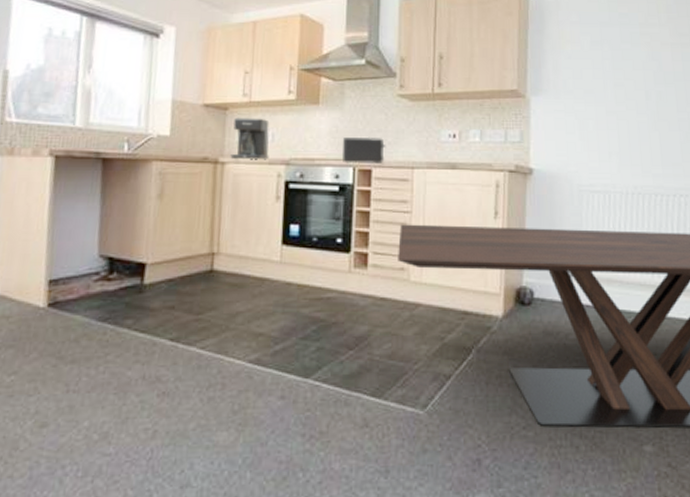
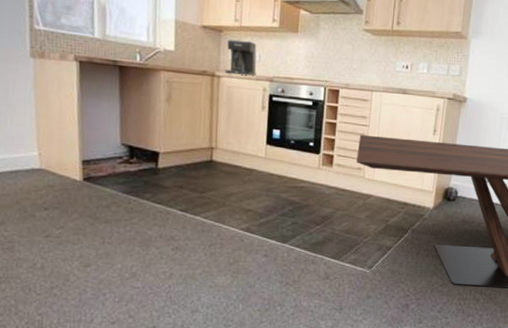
toaster: present [341,136,386,165] -> none [315,62,352,86]

